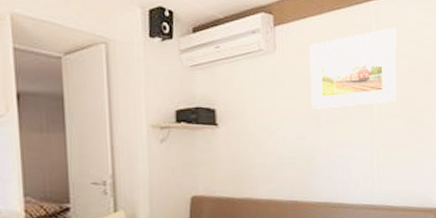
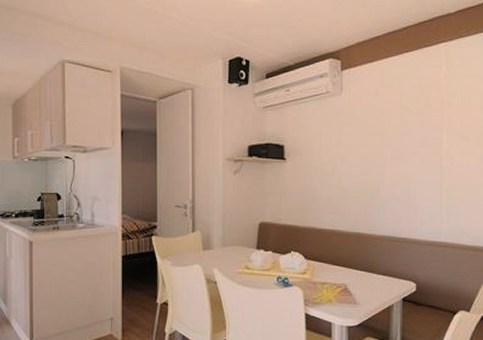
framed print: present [310,27,396,109] -> none [376,67,469,146]

